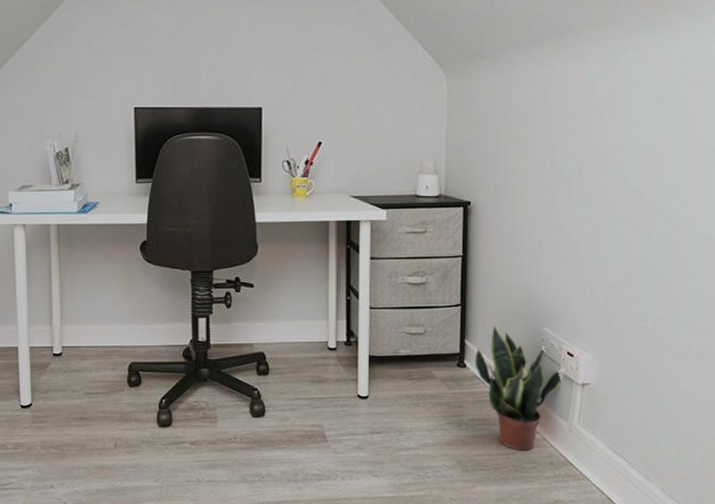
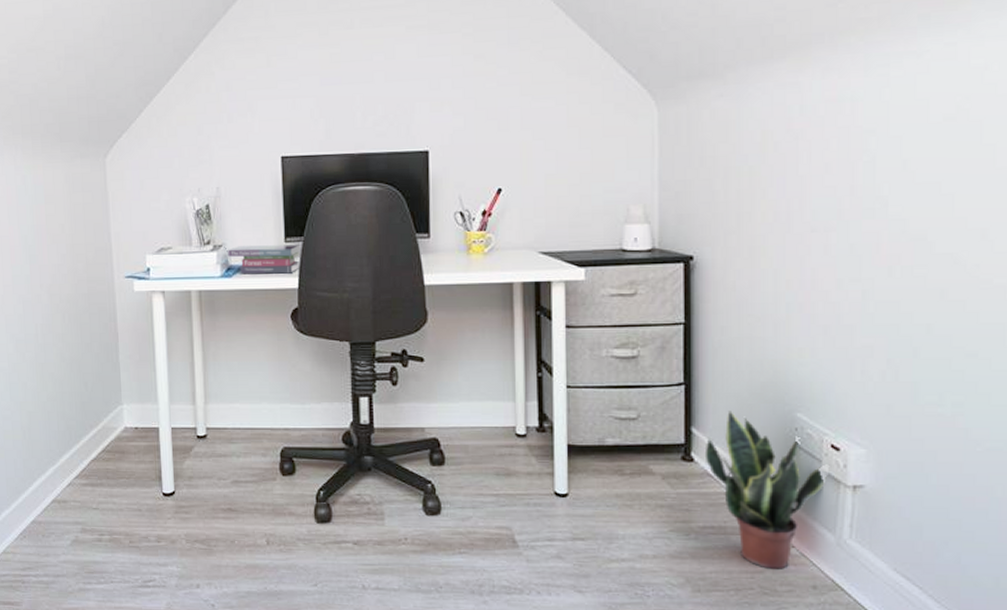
books: none [84,185,149,211] -> present [228,244,300,274]

